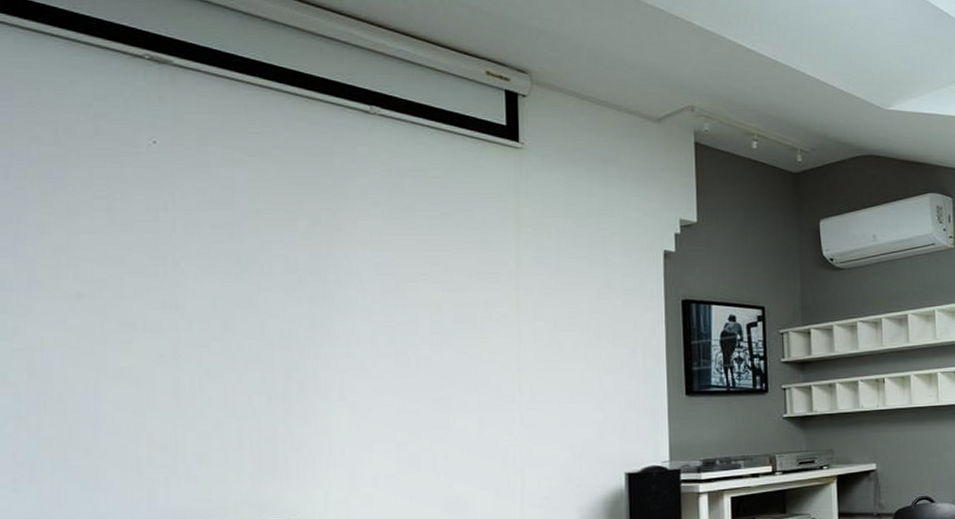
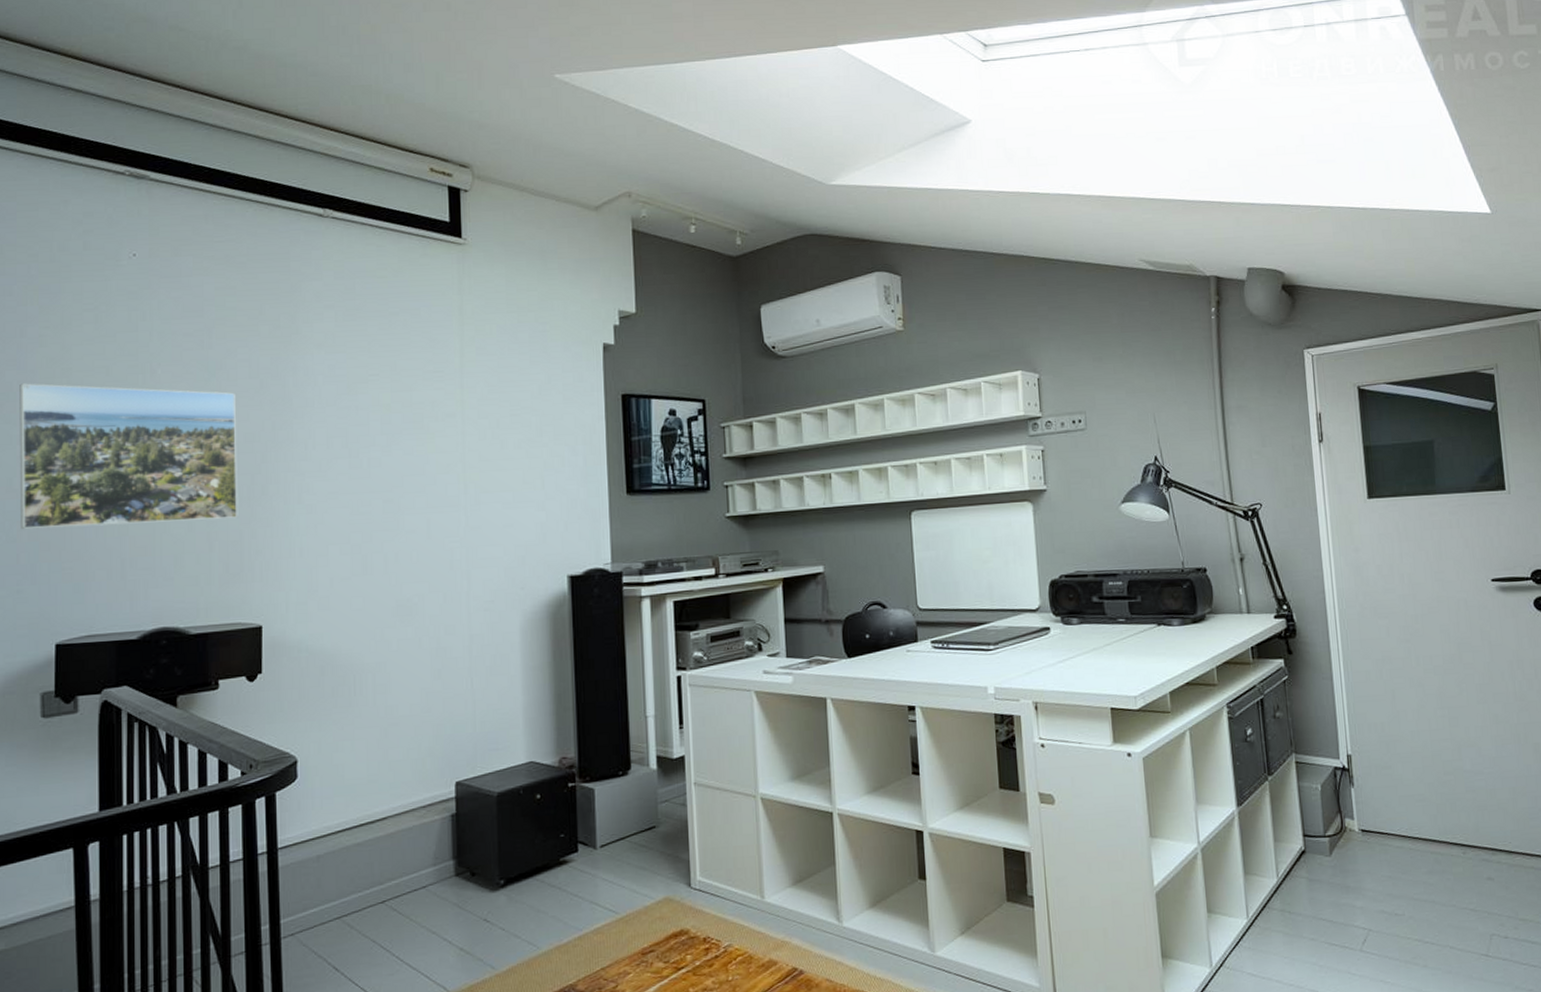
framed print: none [16,272,273,426] -> present [19,383,238,530]

